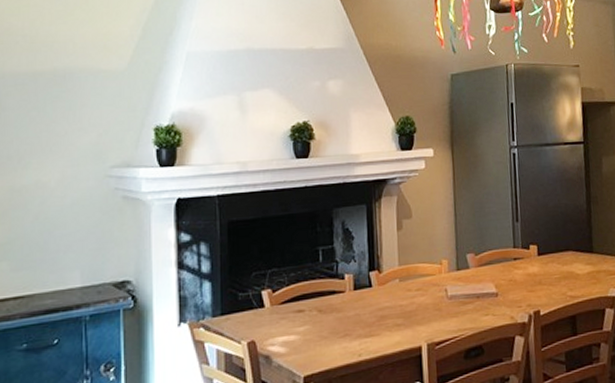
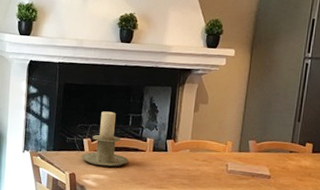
candle holder: none [261,248,325,324] -> present [81,111,129,167]

